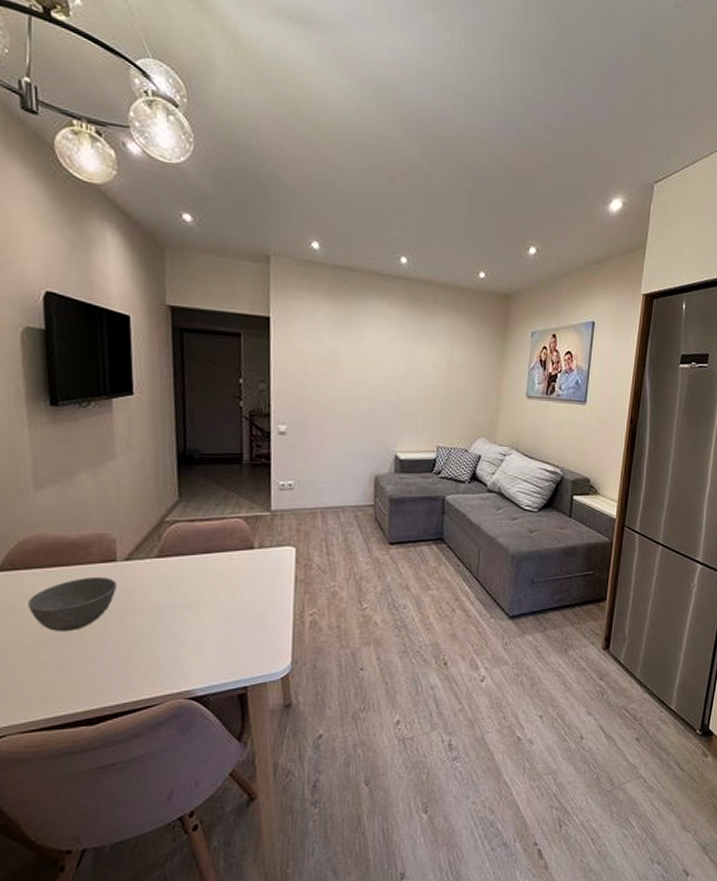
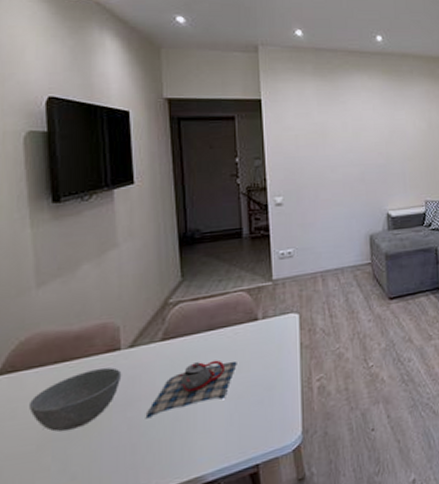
teapot: none [140,581,231,630] -> present [147,360,237,419]

